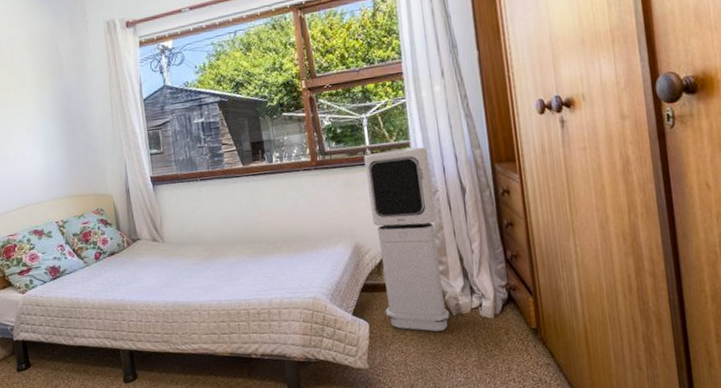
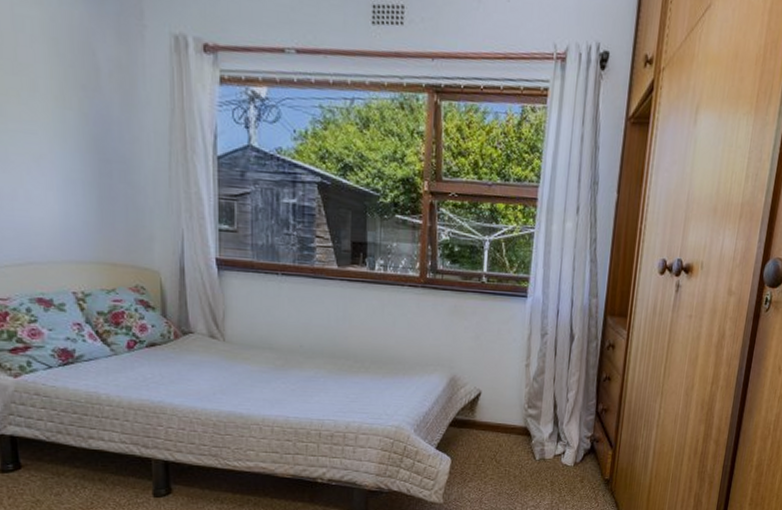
air purifier: present [364,146,450,332] -> none [470,281,546,473]

